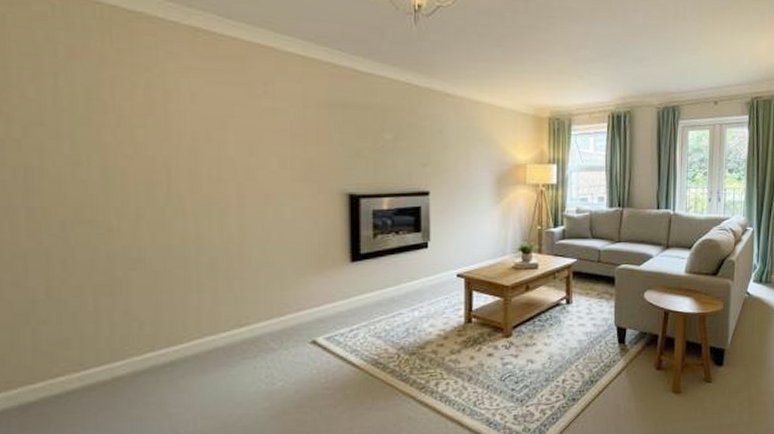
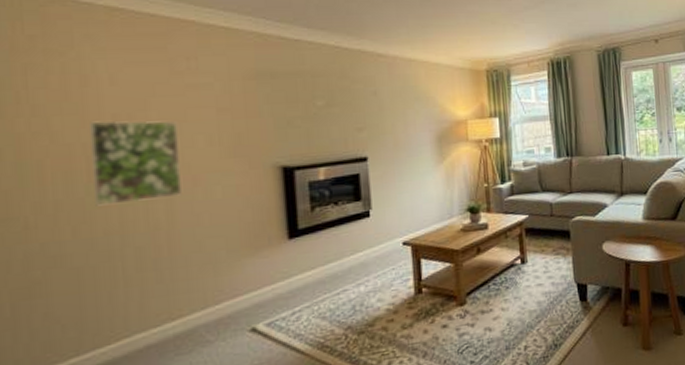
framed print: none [171,136,254,216] -> present [90,120,182,206]

